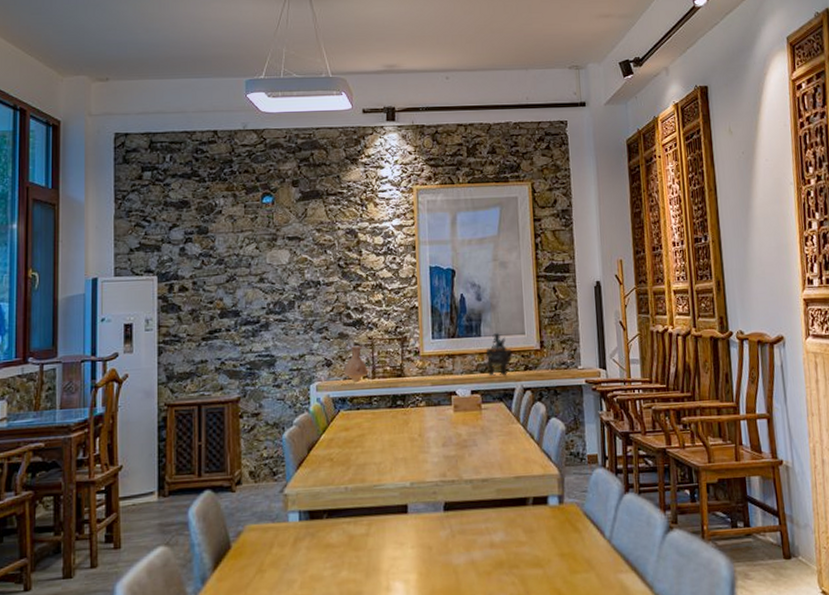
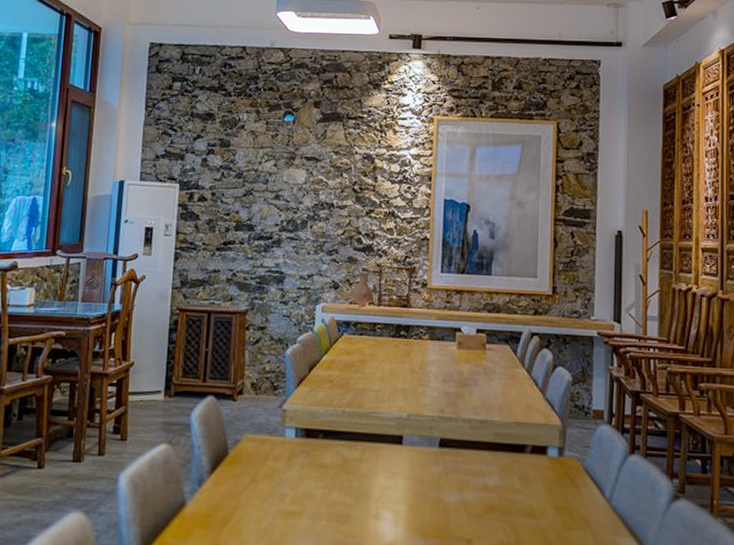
incense burner: present [486,333,513,376] -> none [494,274,523,318]

